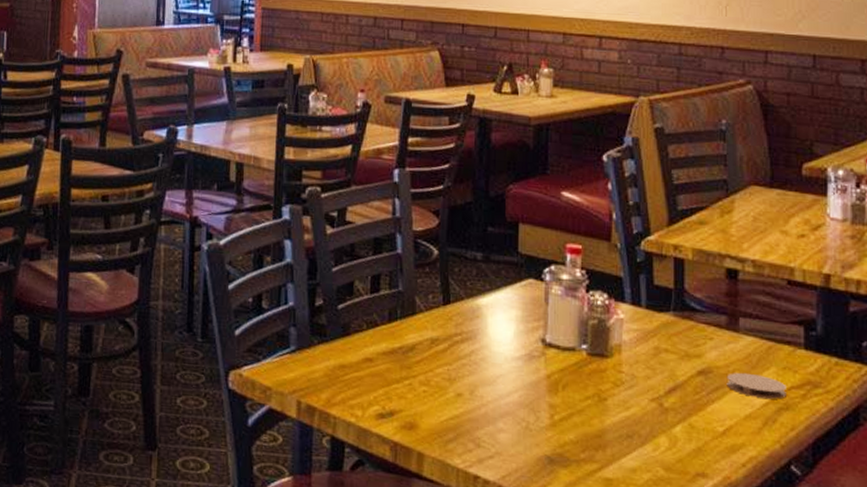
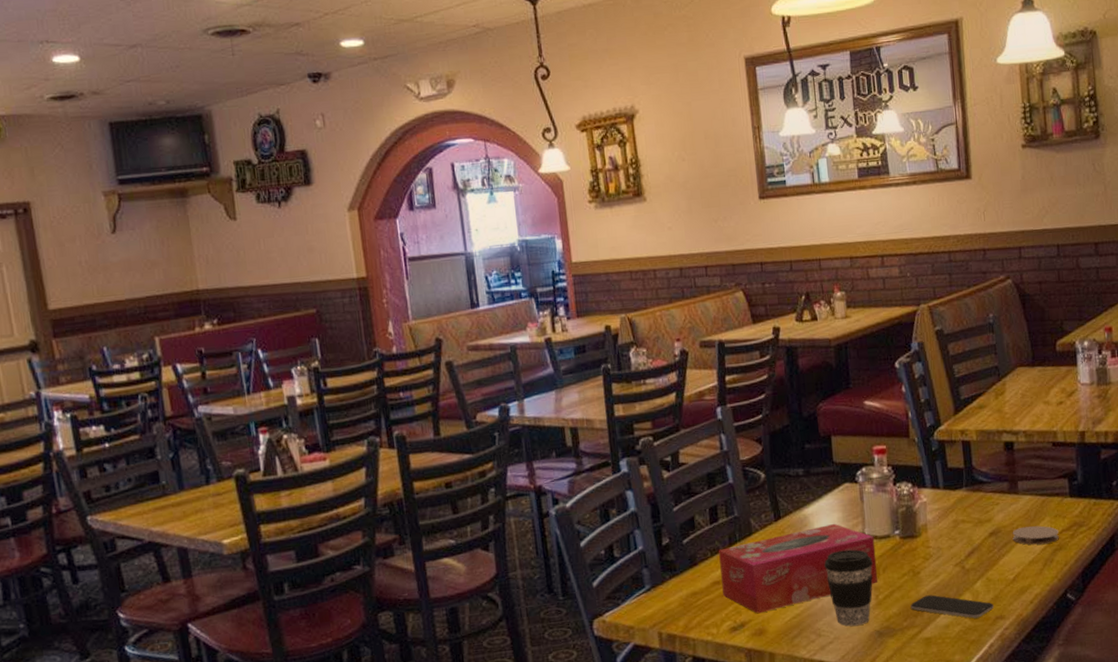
tissue box: none [374,321,556,405] -> present [719,523,878,614]
coffee cup: none [494,353,552,445] -> present [824,549,873,626]
smartphone: none [591,428,696,470] -> present [911,594,994,619]

